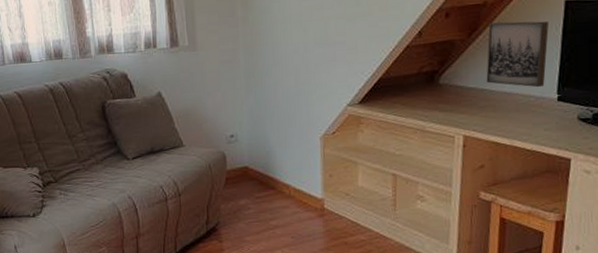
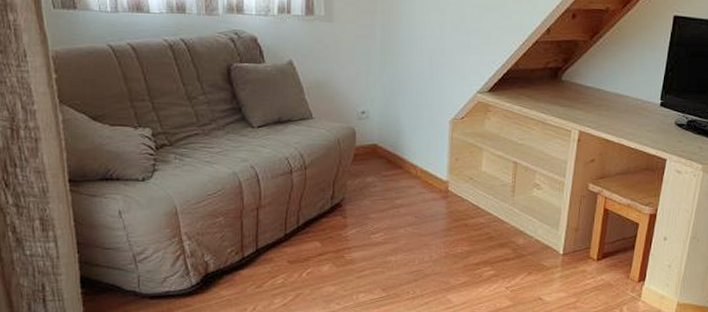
wall art: present [486,21,549,88] -> none [602,27,659,93]

